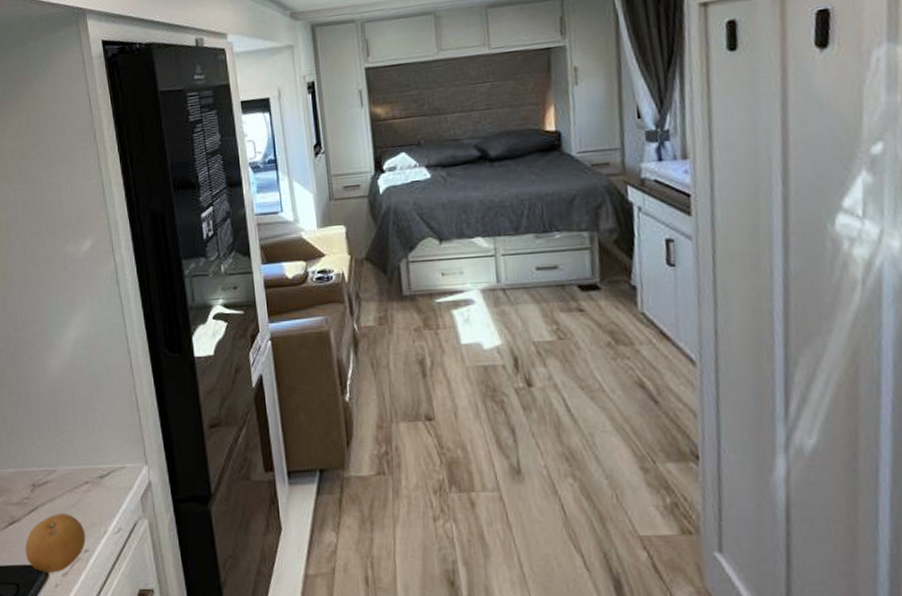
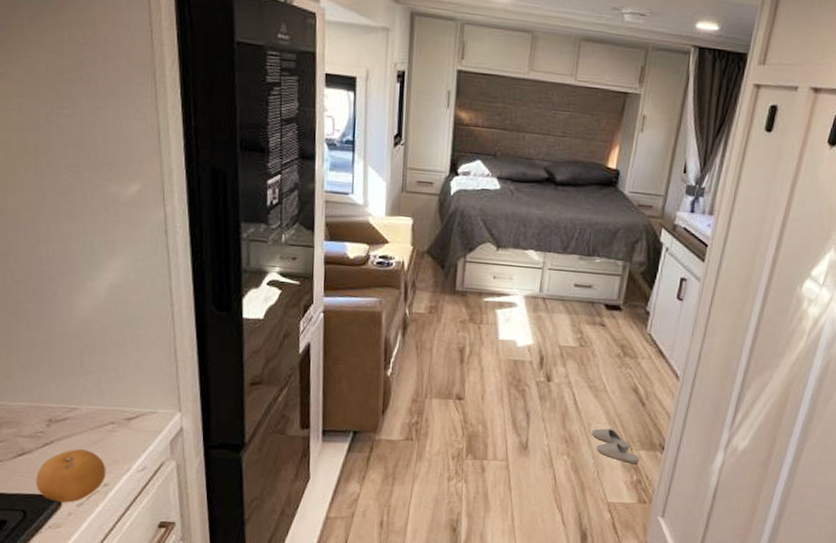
slippers: none [596,438,668,482] -> present [591,428,639,465]

